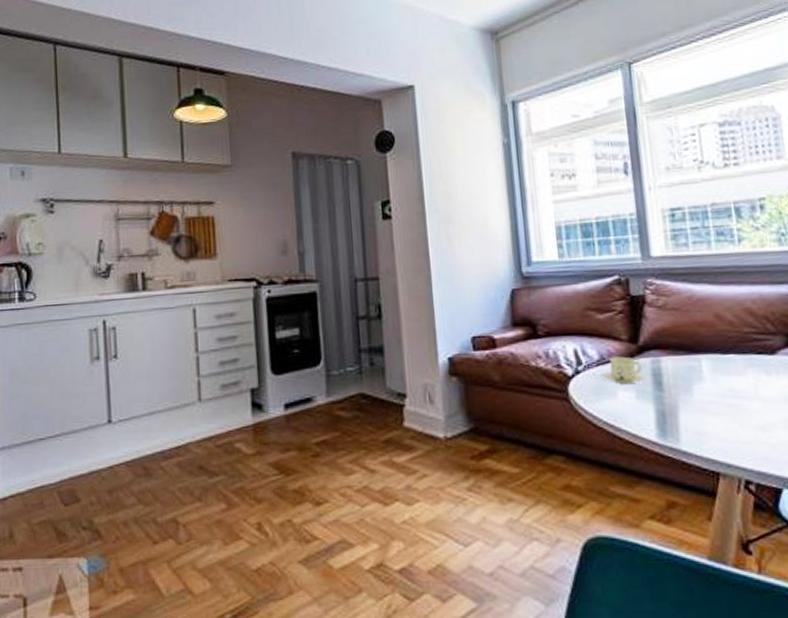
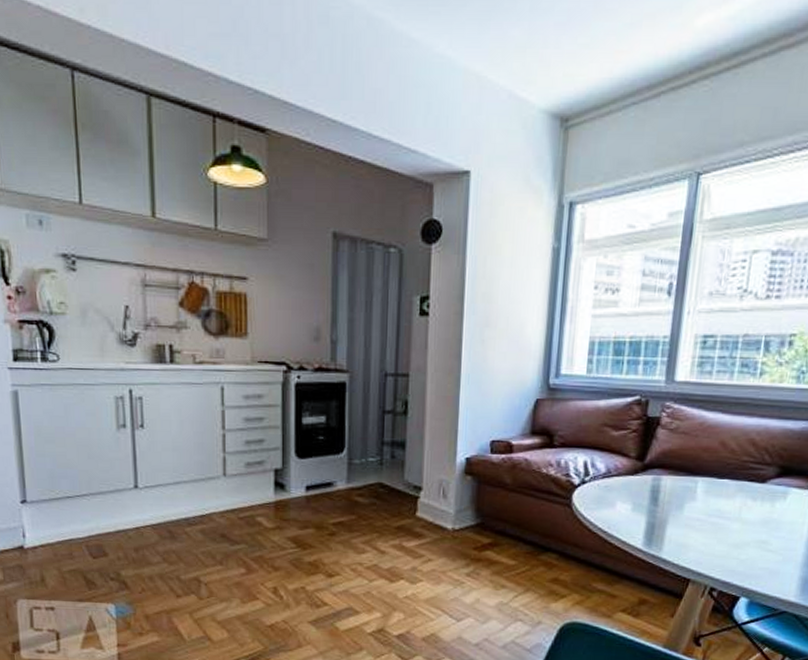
cup and saucer: present [601,356,646,384] -> none [604,471,645,497]

